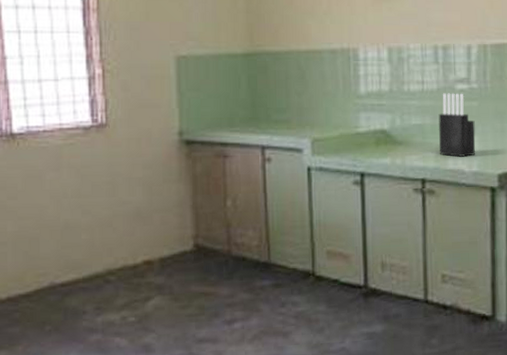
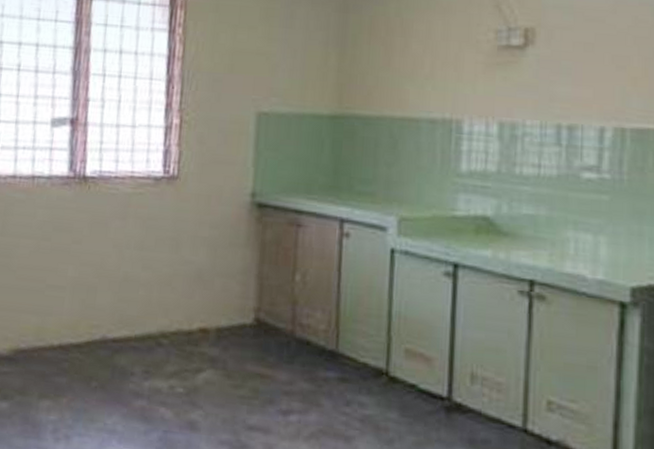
knife block: present [438,93,476,157] -> none [554,181,604,261]

